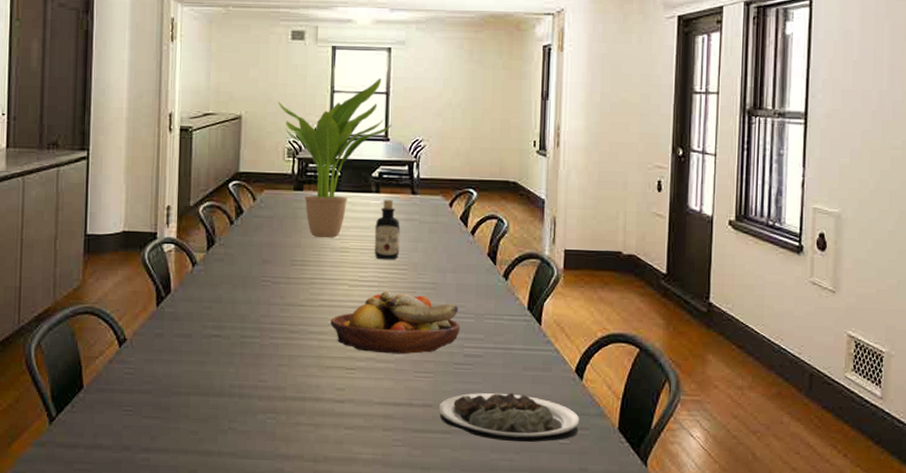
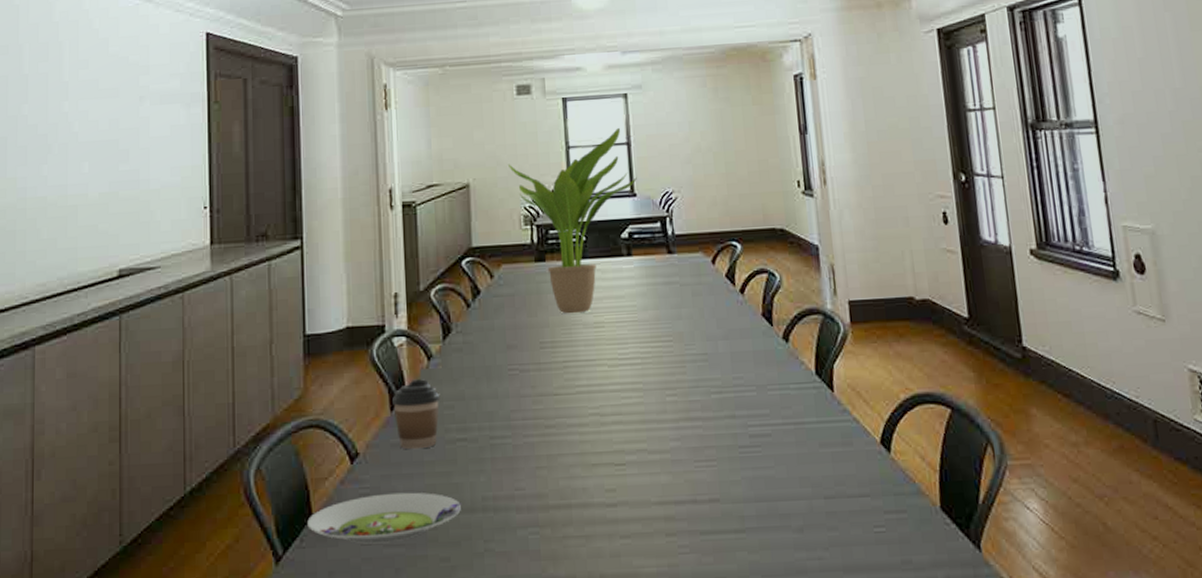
salad plate: none [78,374,212,415] -> present [307,492,462,544]
coffee cup: none [159,281,201,341] -> present [392,379,441,450]
fruit bowl: present [330,292,461,355] -> none [591,369,742,443]
bottle: present [374,199,400,260] -> none [630,262,662,333]
plate: present [438,392,580,443] -> none [727,476,895,536]

